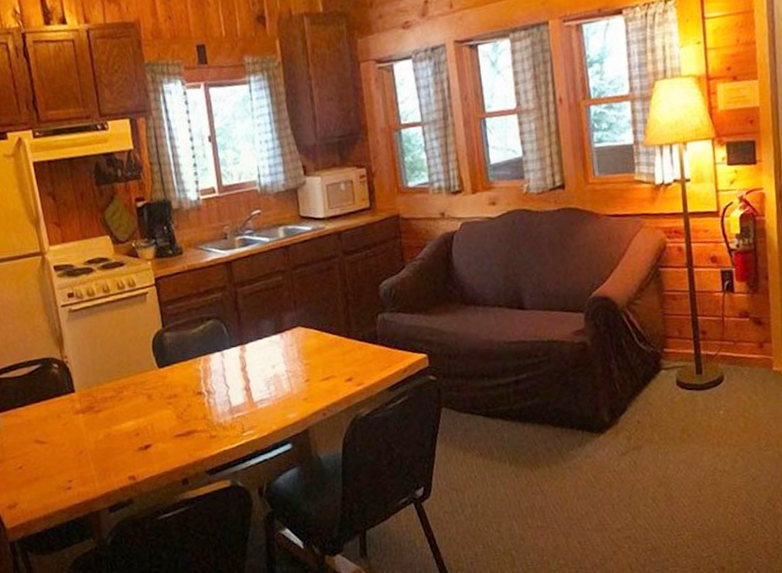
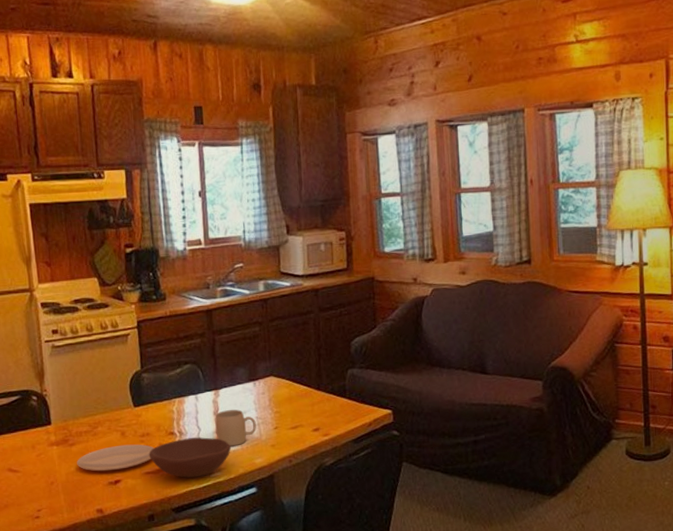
plate: none [104,406,183,438] -> present [77,444,155,472]
bowl: none [177,395,262,439] -> present [149,437,231,478]
mug: none [243,364,287,403] -> present [215,409,256,447]

